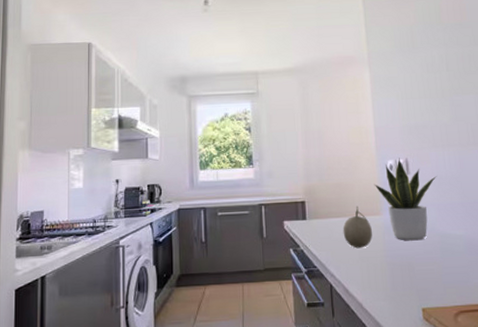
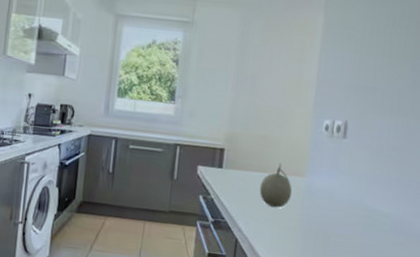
potted plant: present [374,157,437,241] -> none [303,118,377,211]

